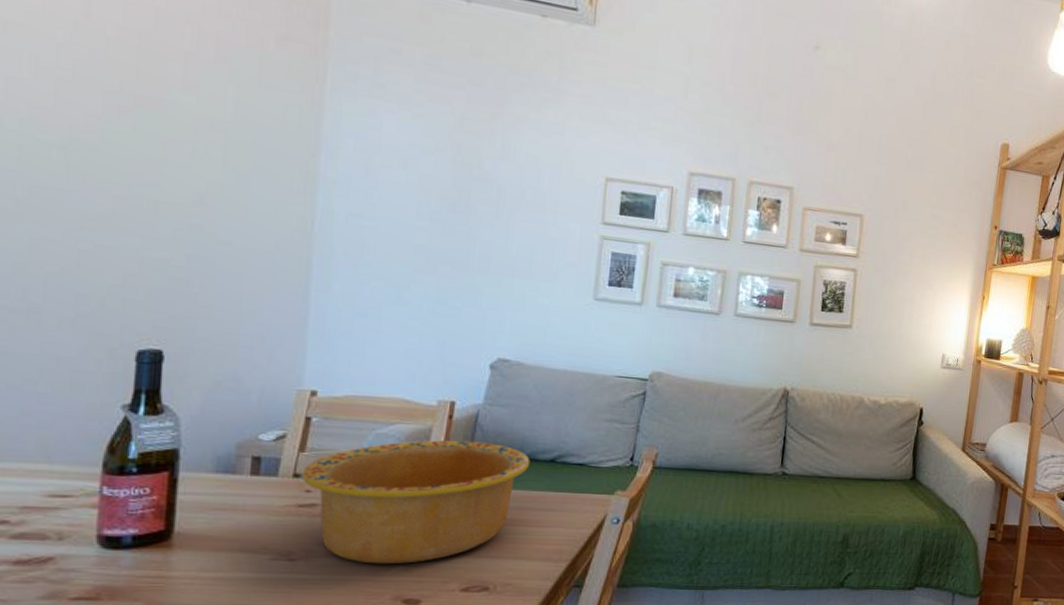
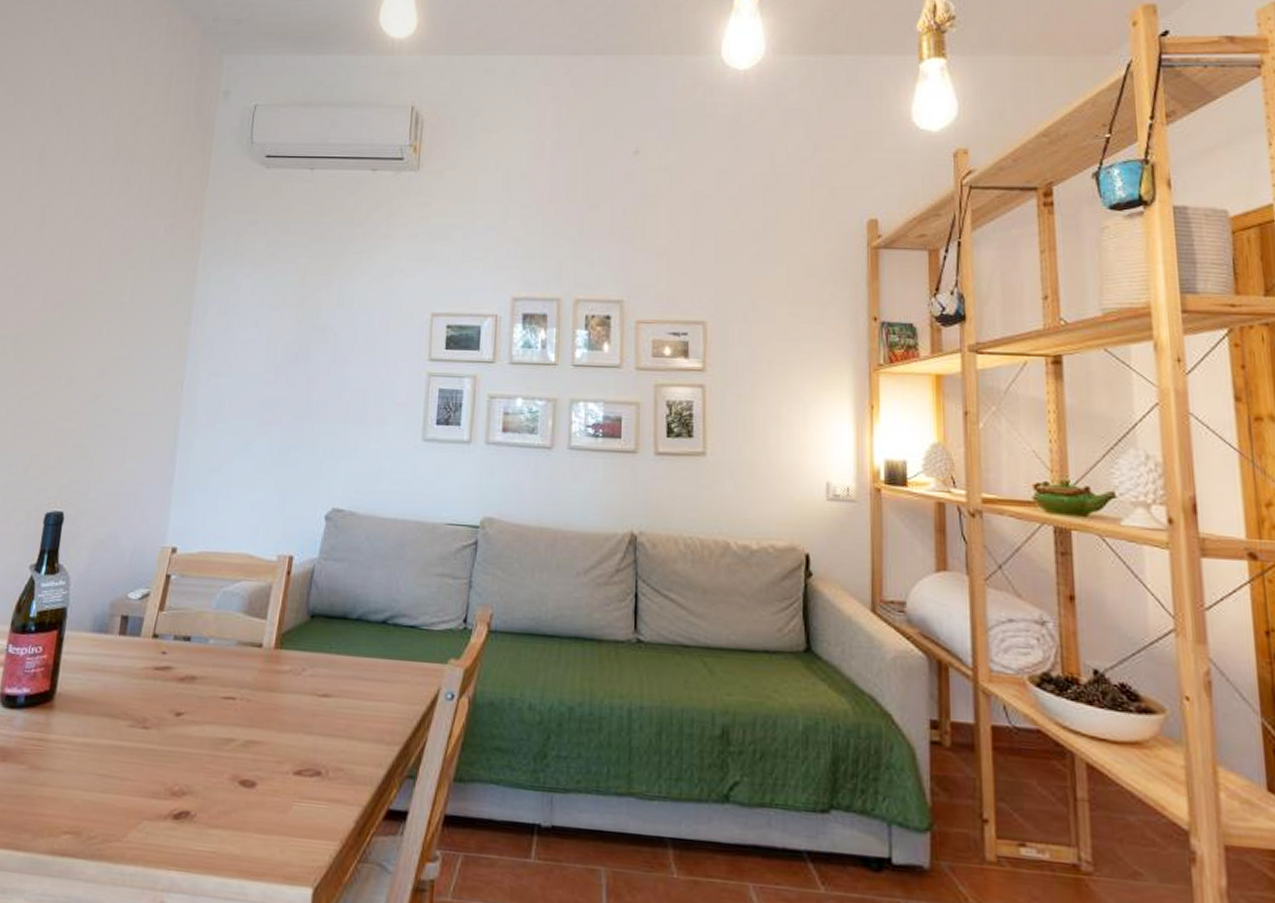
bowl: present [302,440,530,565] -> none [160,598,362,738]

